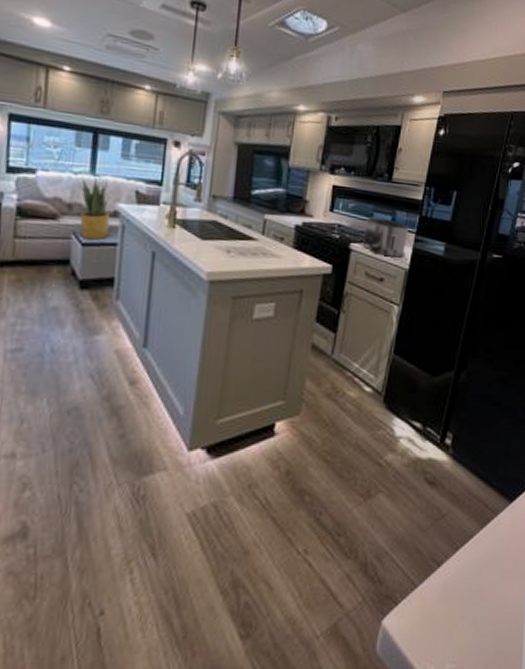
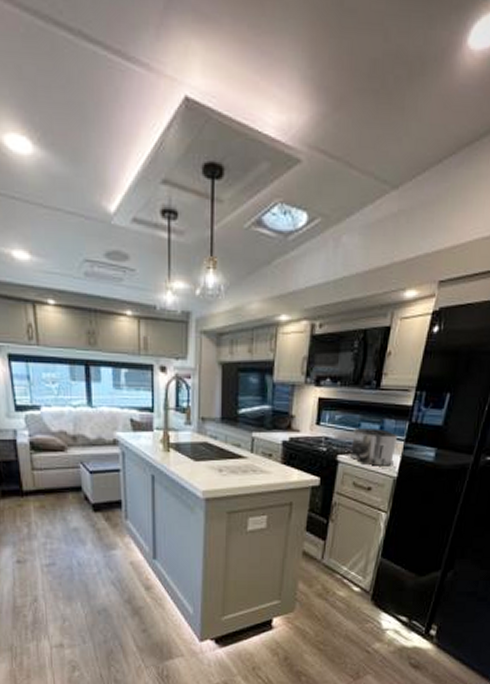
planter: present [78,178,110,240] -> none [79,410,111,468]

